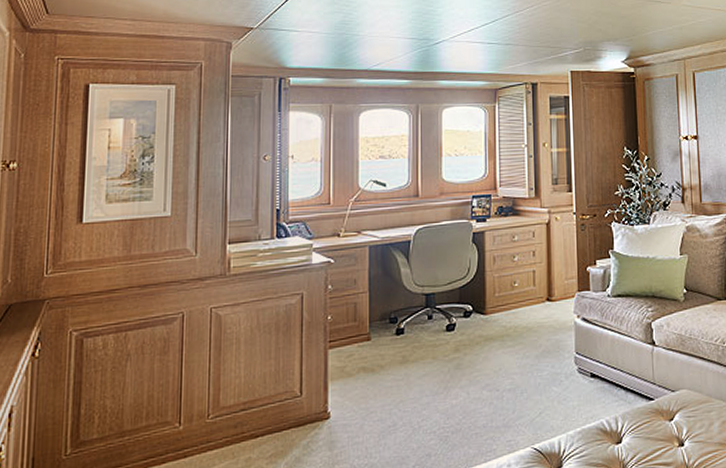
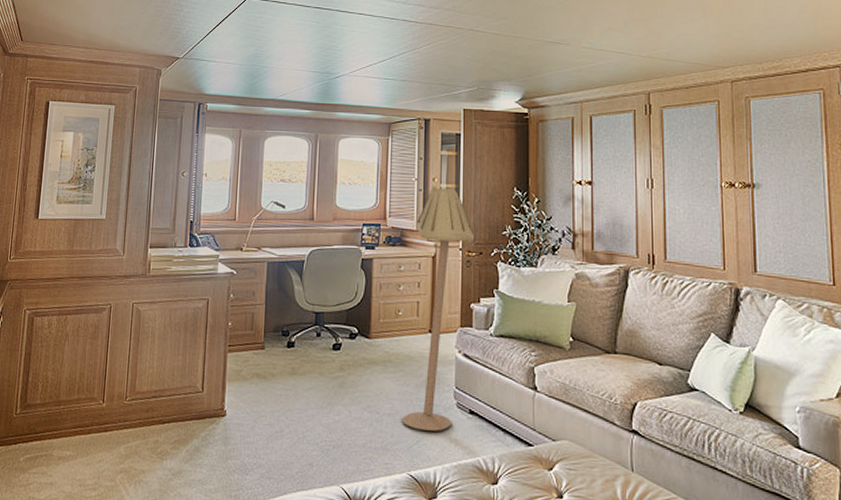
floor lamp: none [522,150,588,401] -> present [401,185,475,431]

